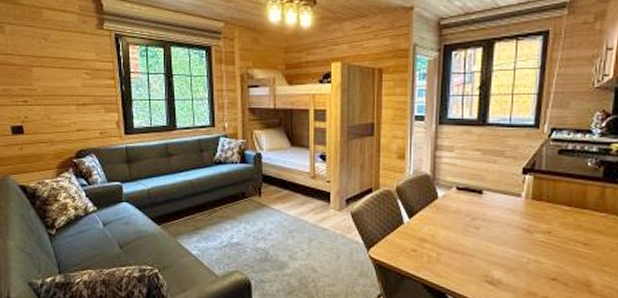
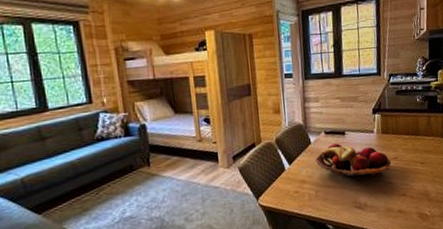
fruit basket: none [442,202,542,252] -> present [316,143,392,181]

